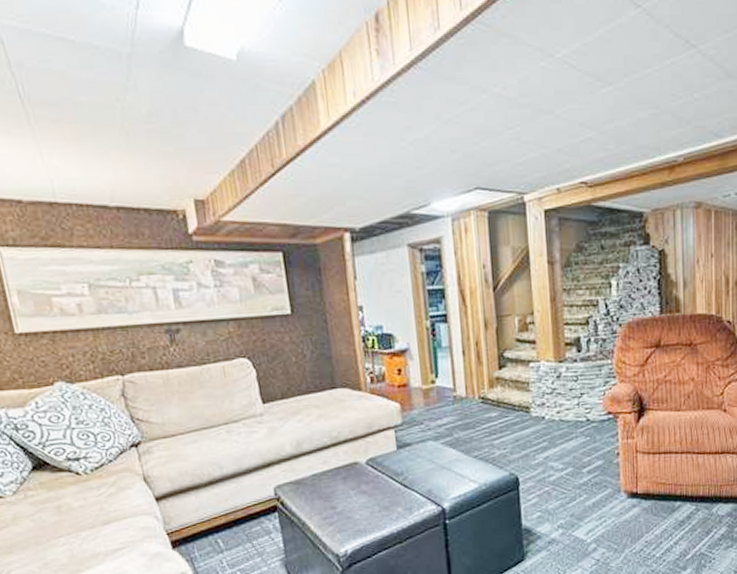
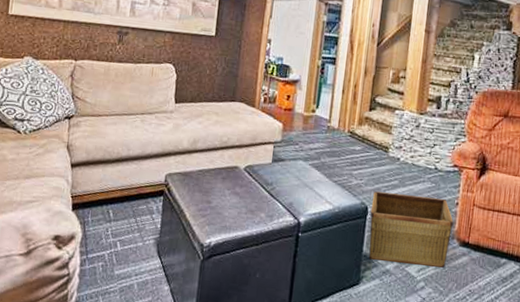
hamper: none [521,451,618,532] -> present [368,191,454,268]

